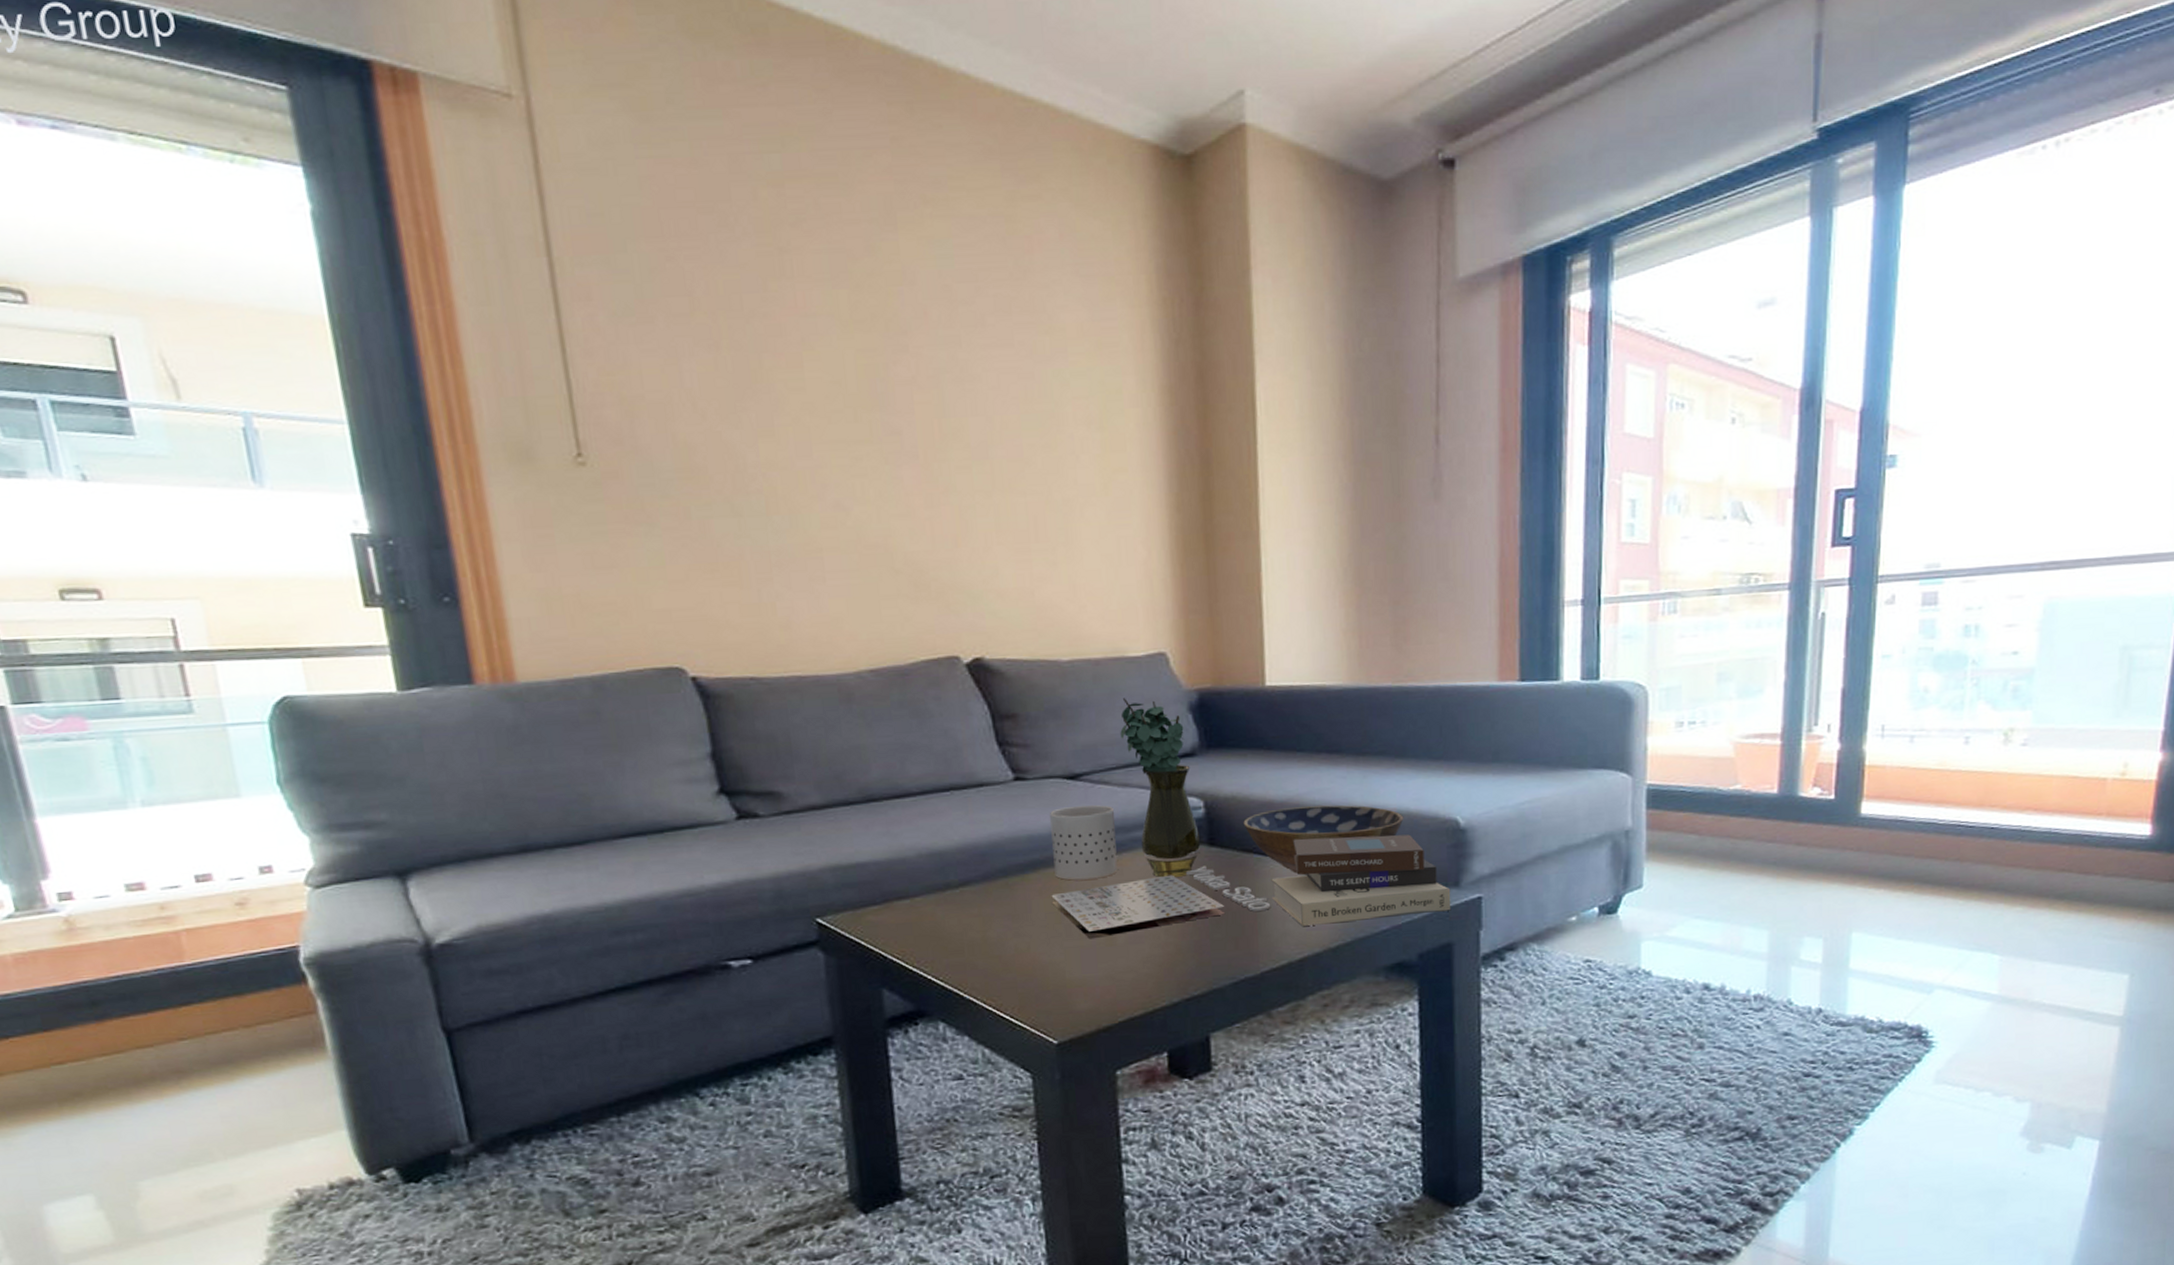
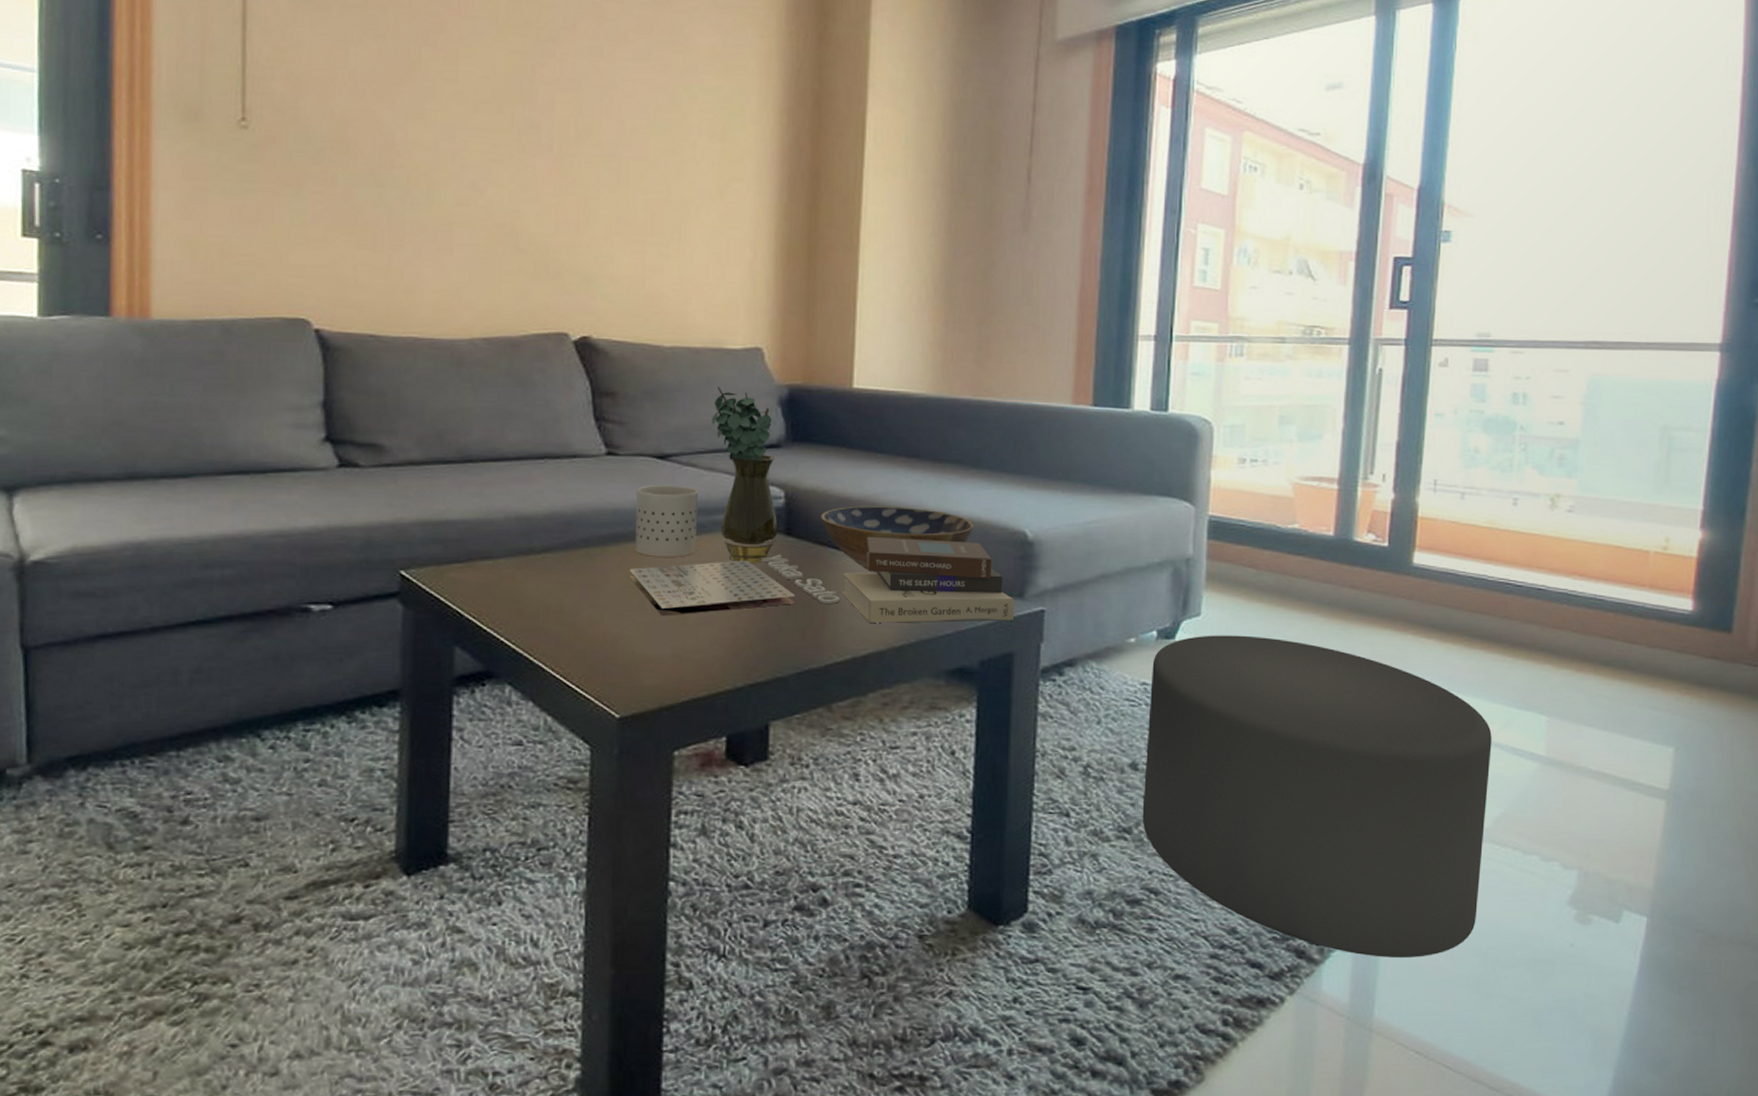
pouf: none [1591,903,1944,1203] -> present [1142,635,1492,957]

